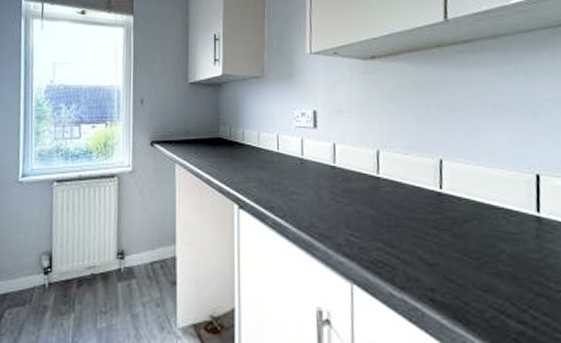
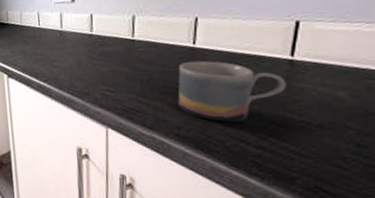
mug: none [427,208,538,286] -> present [178,60,286,122]

